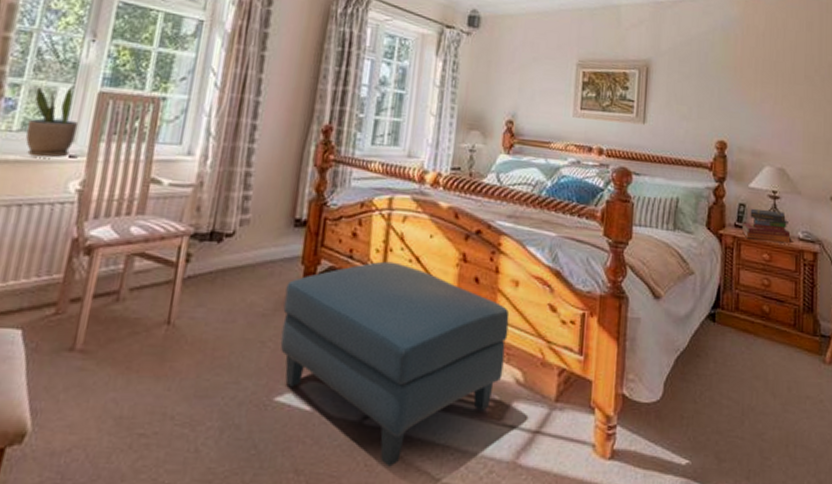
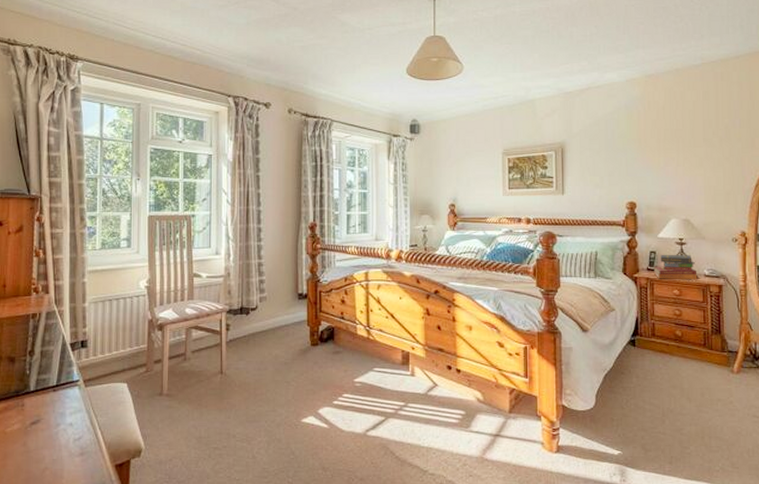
potted plant: present [25,87,79,158] -> none [105,214,139,266]
ottoman: present [280,261,510,467] -> none [299,319,467,463]

